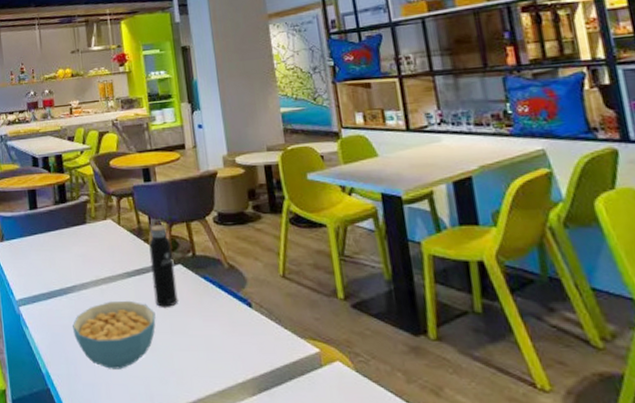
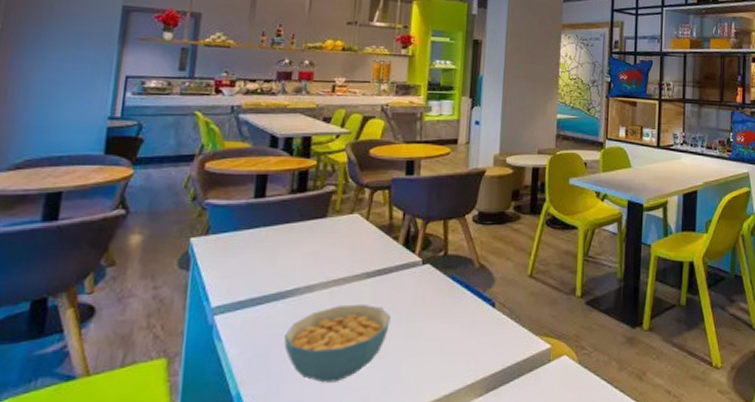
water bottle: present [149,218,178,307] -> none [393,214,424,310]

